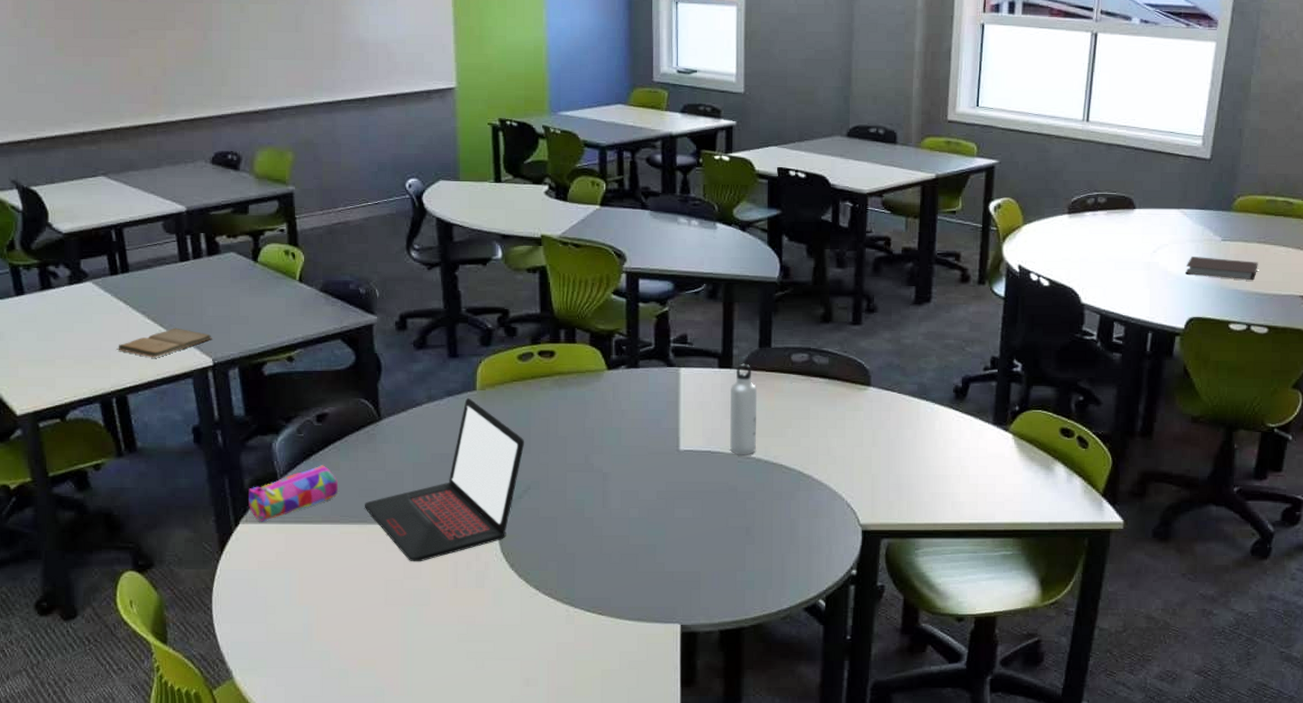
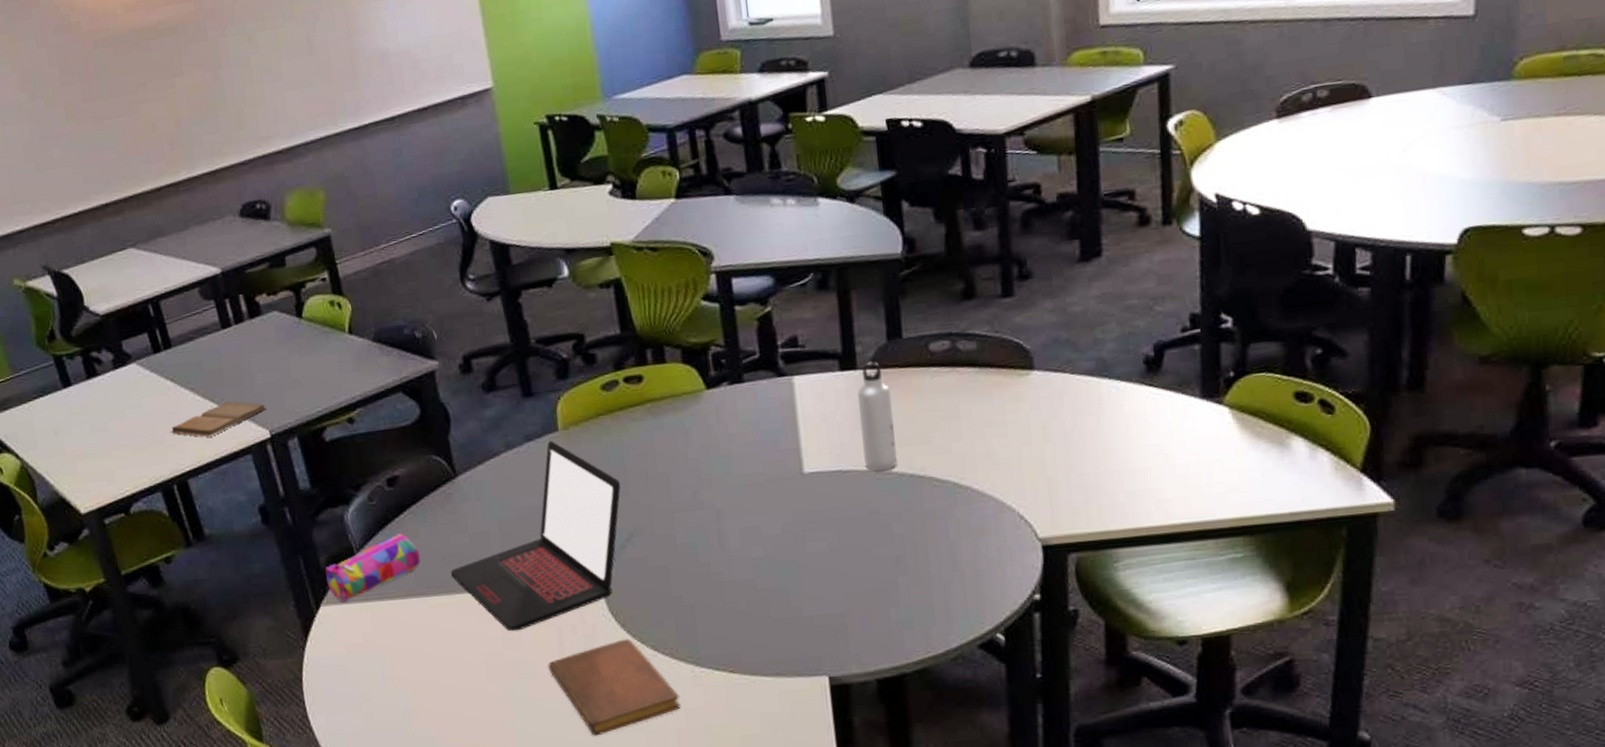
notebook: none [442,577,553,661] -> present [548,638,681,736]
notebook: present [1185,257,1258,281] -> none [1451,141,1559,173]

